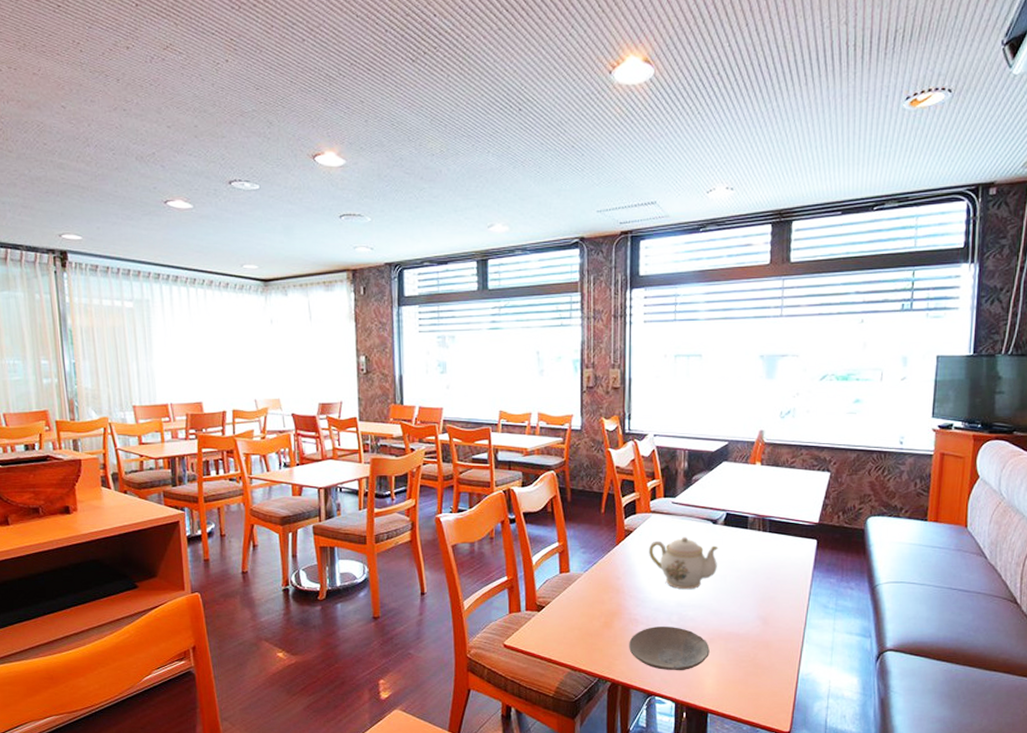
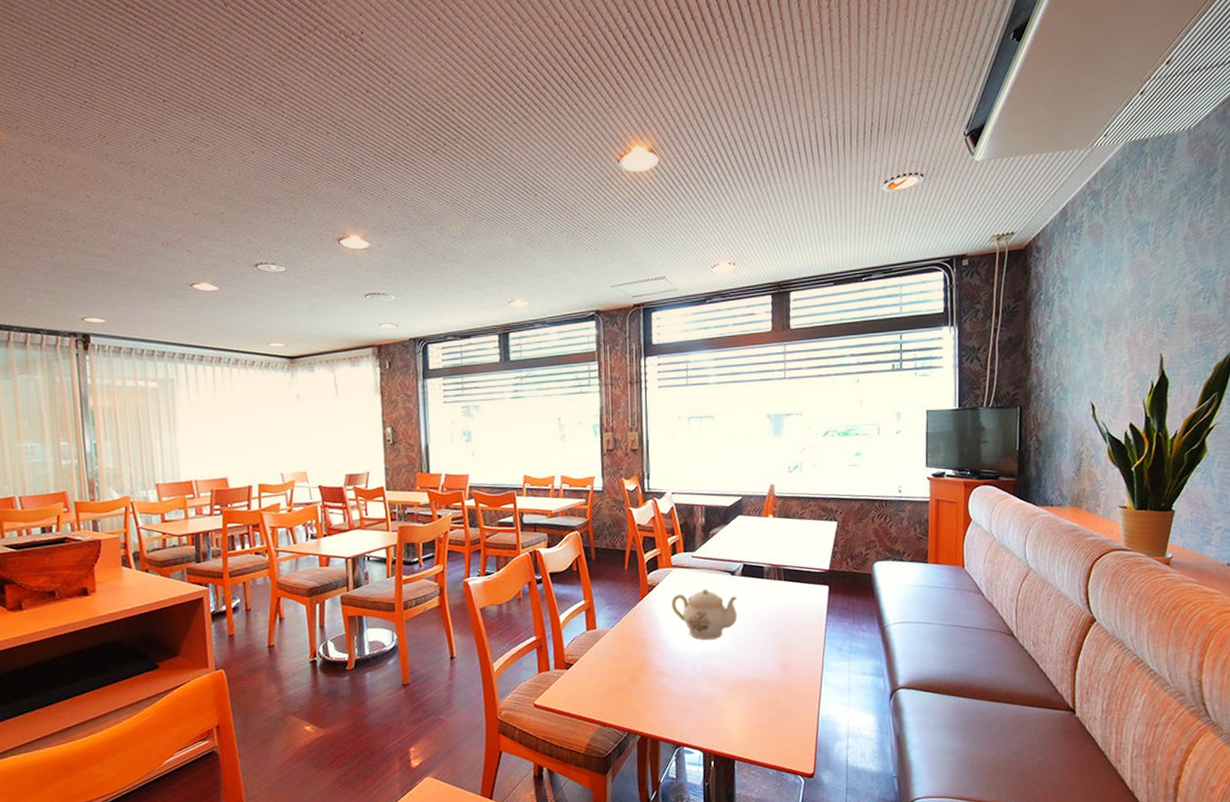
plate: present [629,627,710,671] -> none [656,677,734,721]

